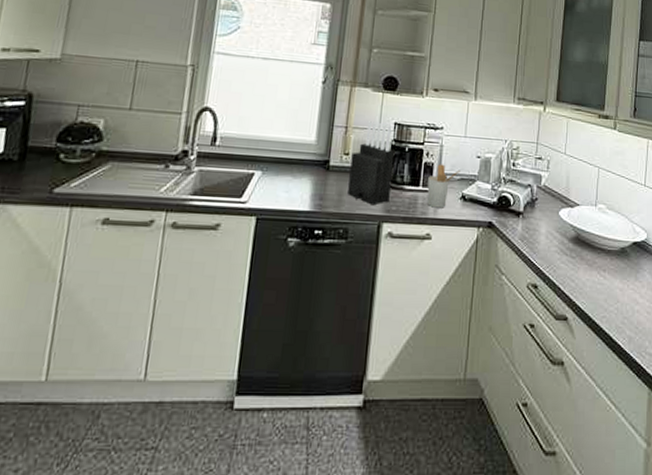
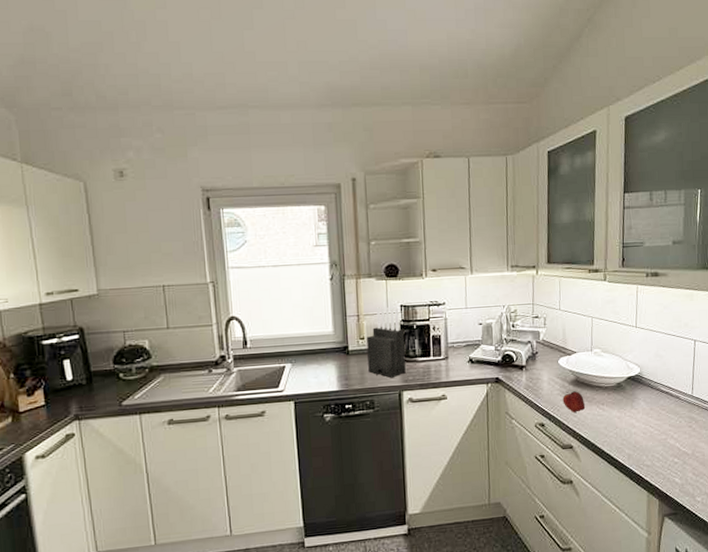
utensil holder: present [426,164,461,208] -> none [437,334,466,373]
apple: none [560,249,585,277] -> present [562,391,586,413]

